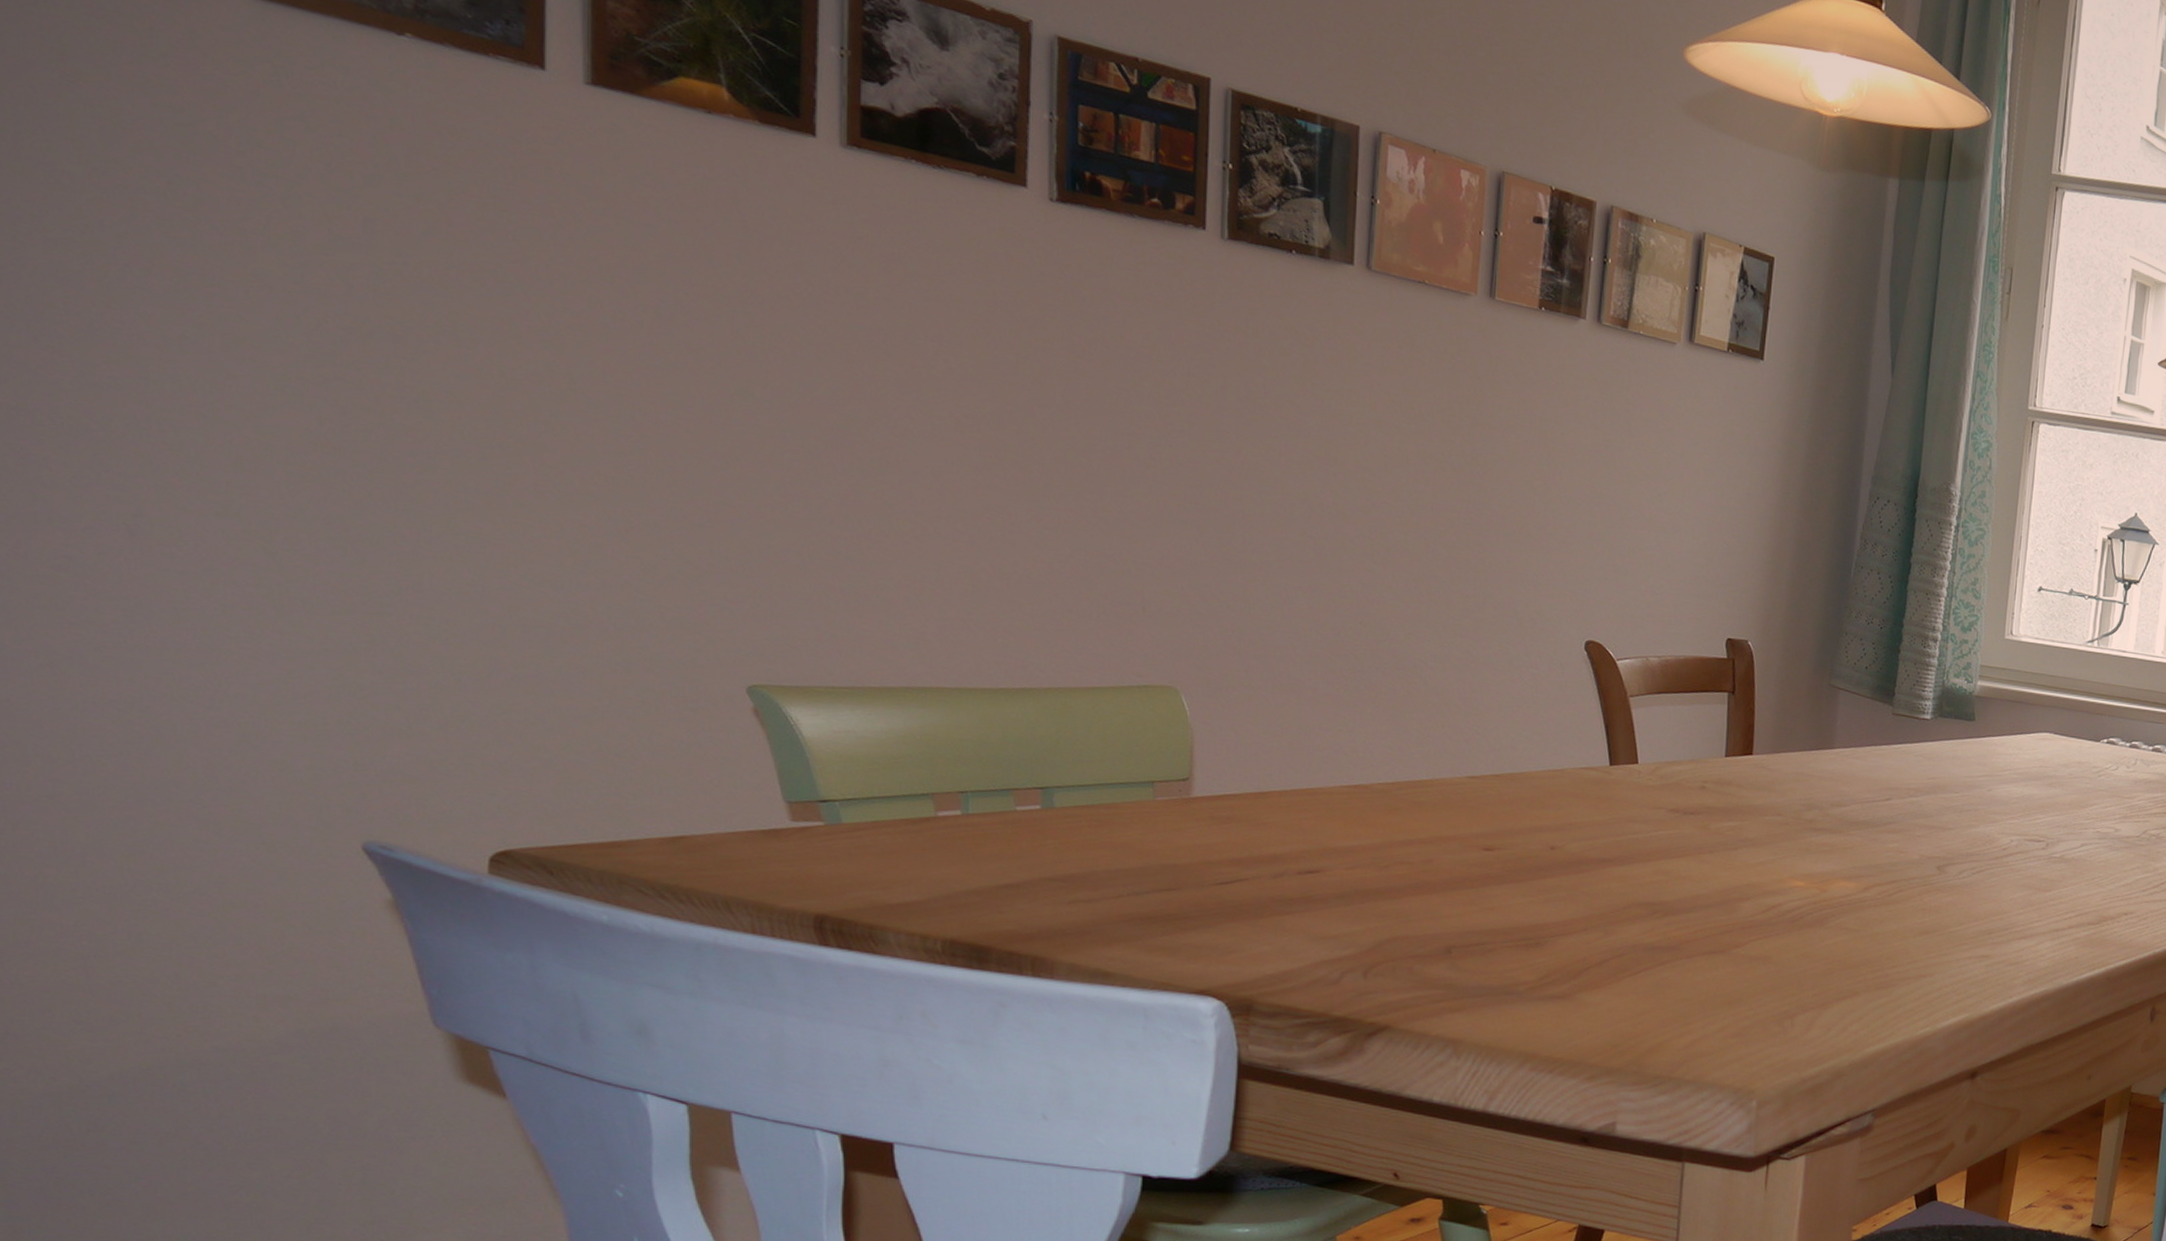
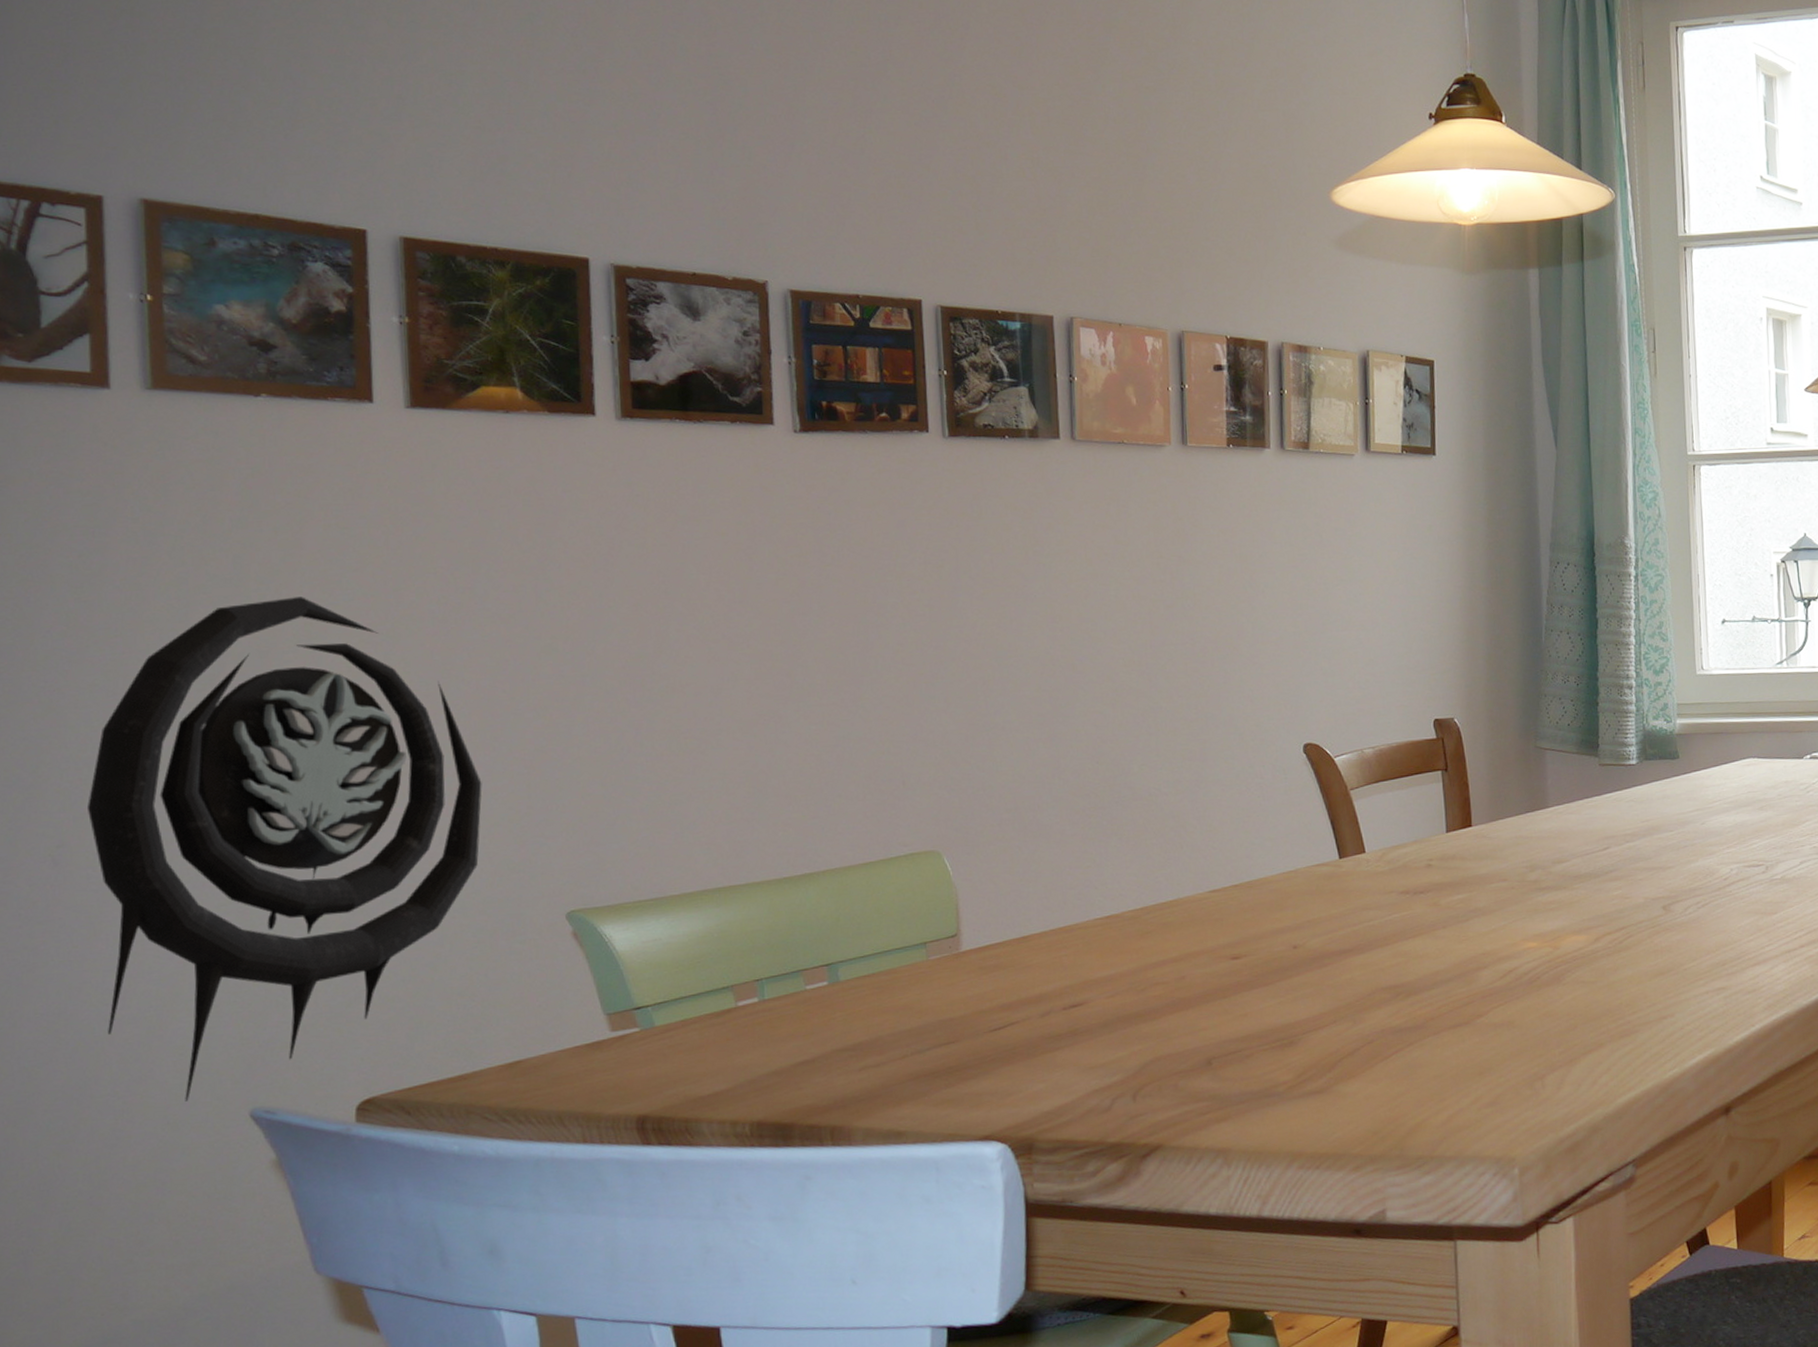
wall ornament: none [171,274,656,822] -> present [86,597,482,1102]

